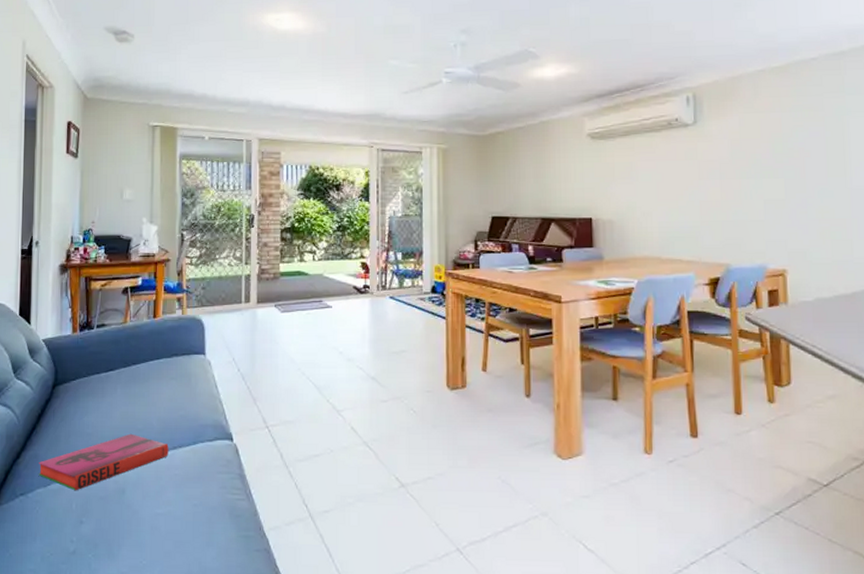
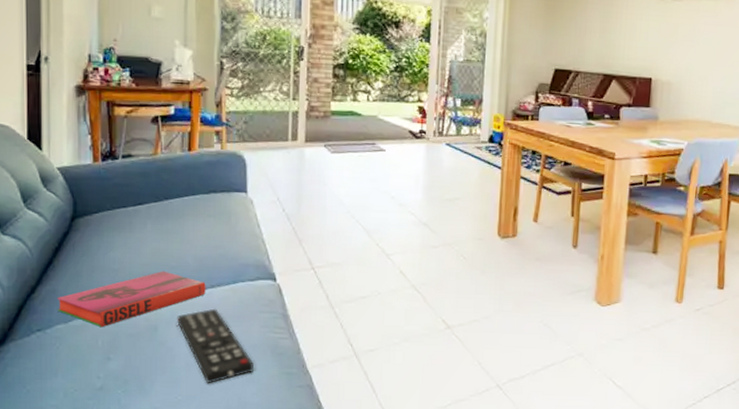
remote control: none [143,470,213,548] -> present [177,308,254,384]

